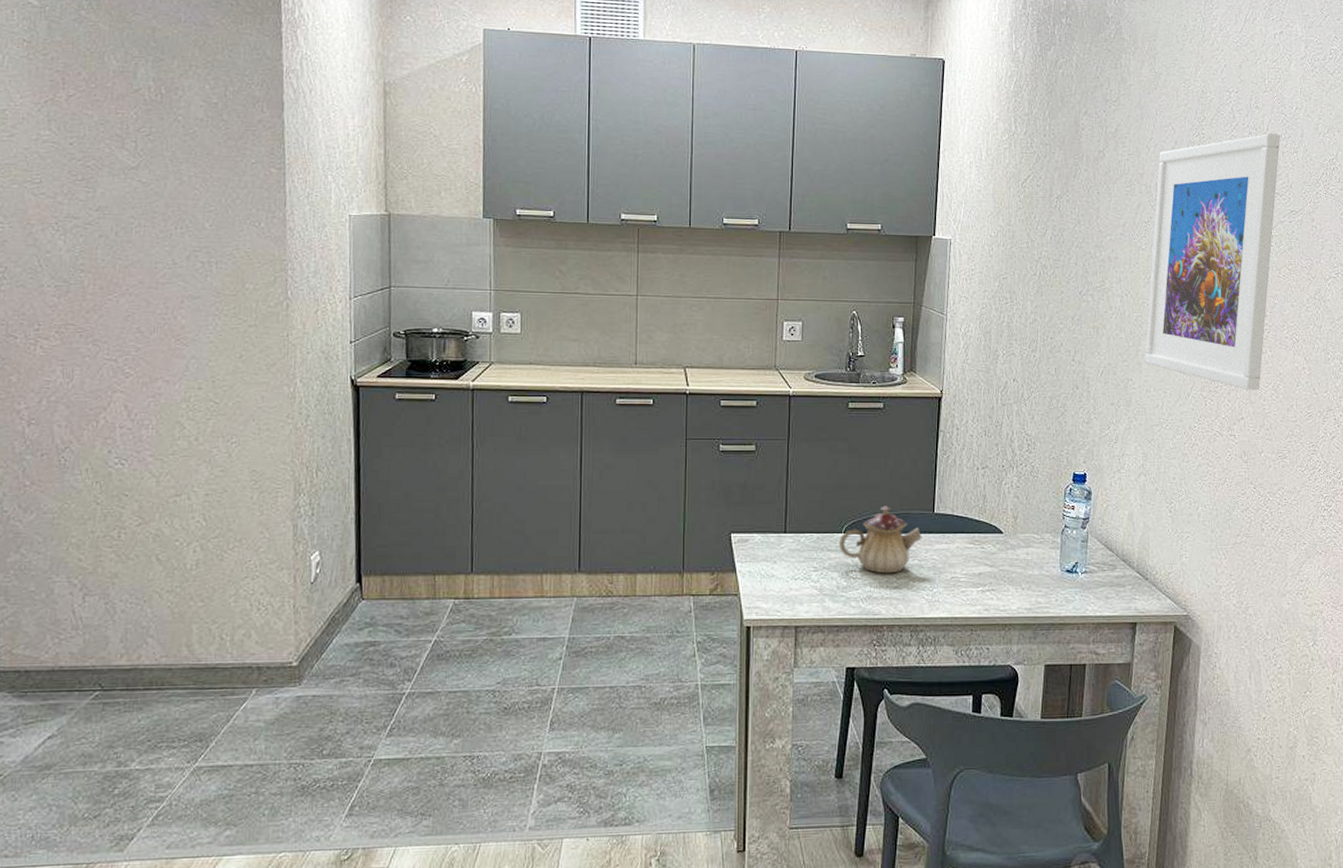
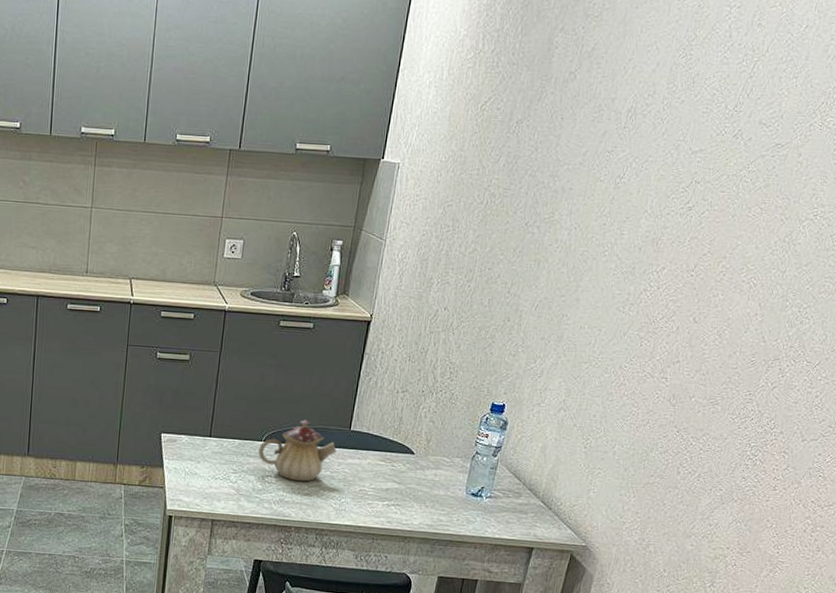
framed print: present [1145,133,1280,391] -> none [583,55,781,335]

